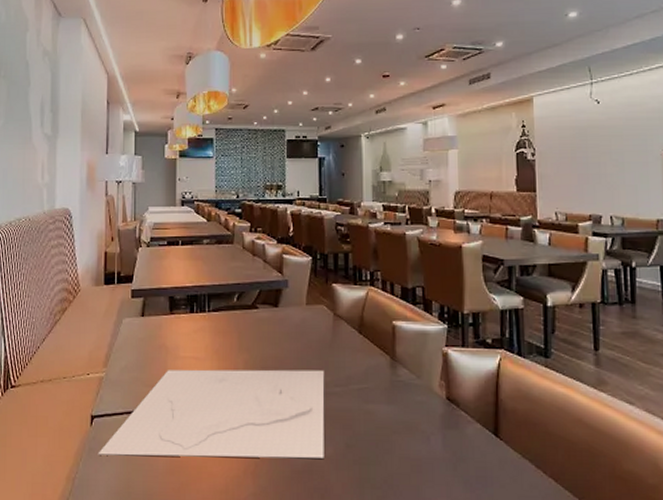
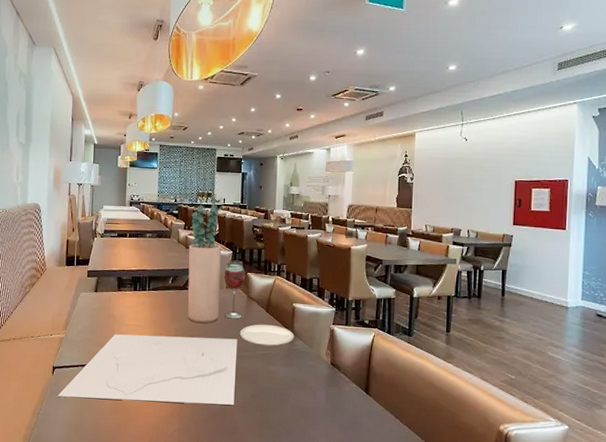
vase: none [256,186,299,352] -> present [187,194,222,324]
wineglass: none [303,268,329,345] -> present [224,260,245,319]
plate: none [326,349,397,378] -> present [239,324,294,347]

